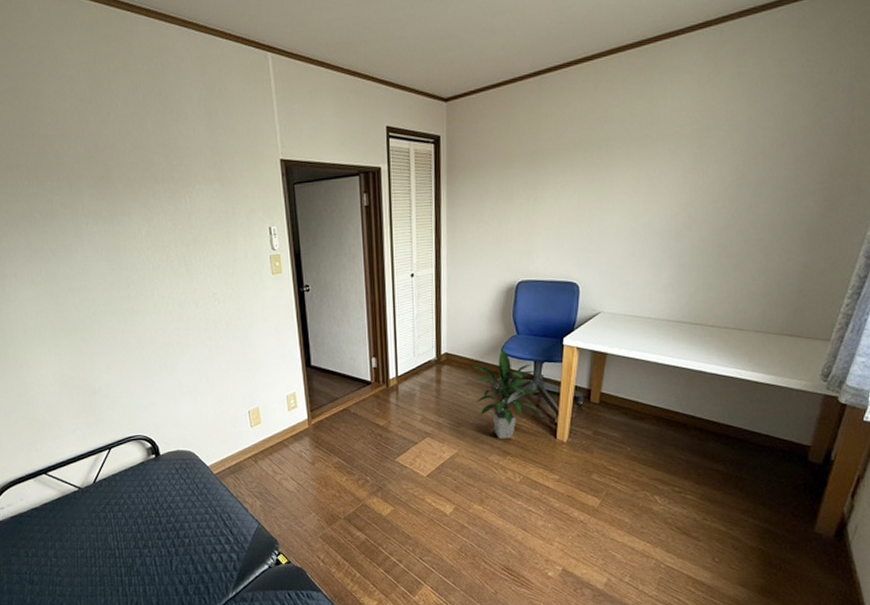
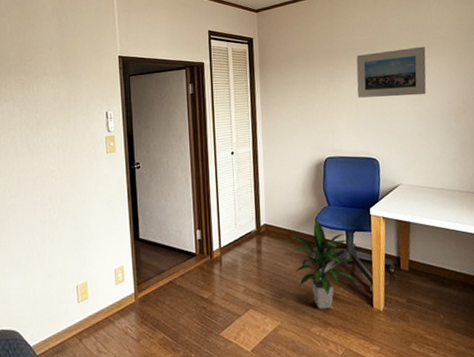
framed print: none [561,145,652,211] -> present [356,46,427,98]

